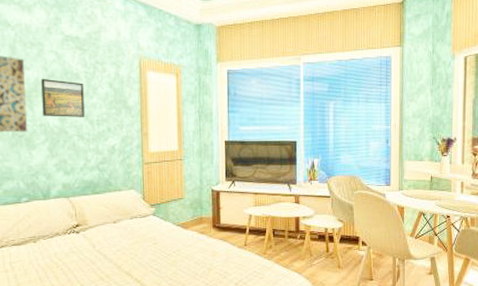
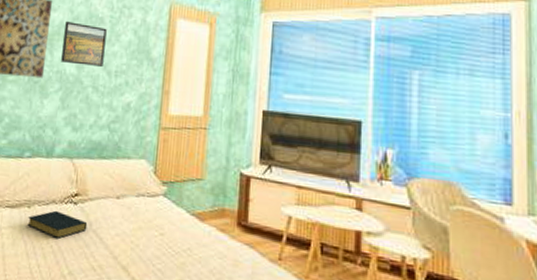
hardback book: none [35,241,91,263] -> present [27,210,88,240]

